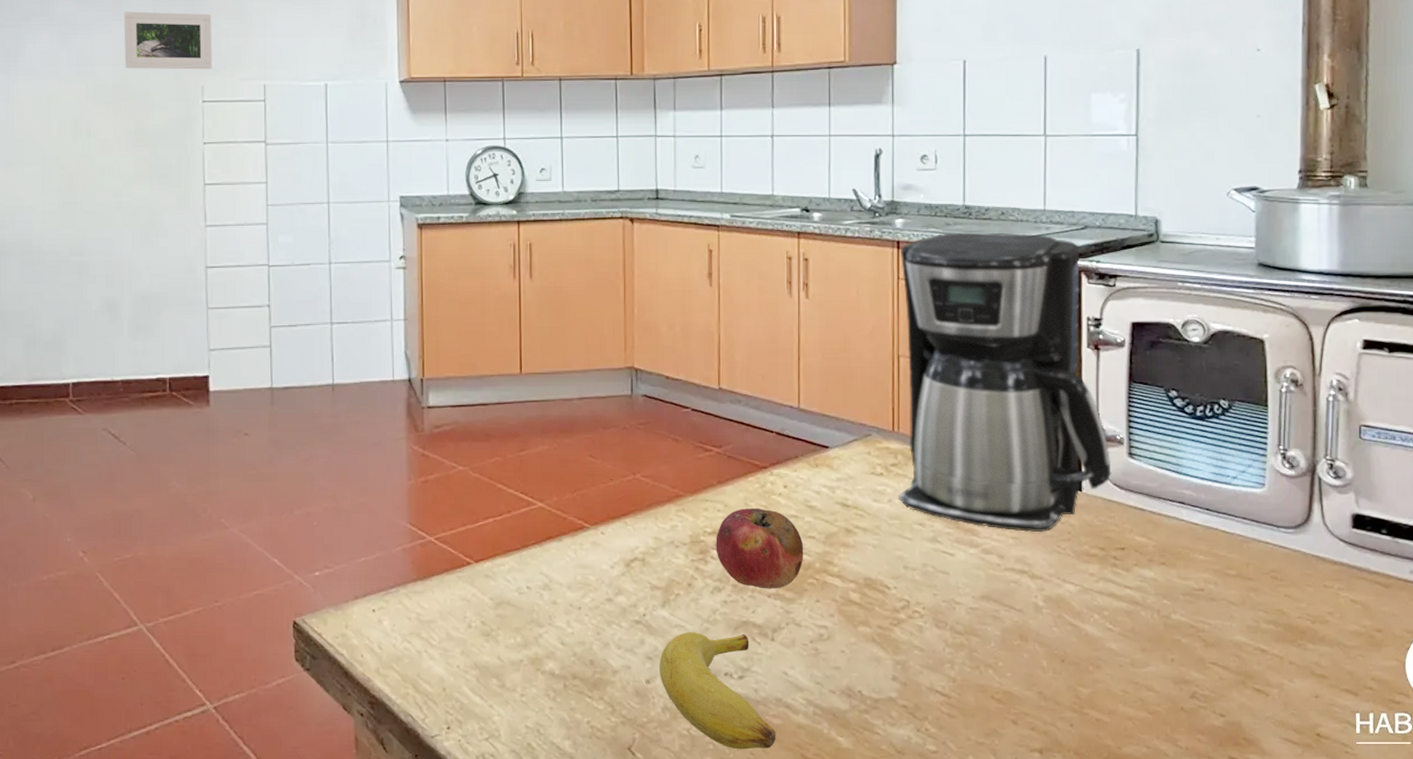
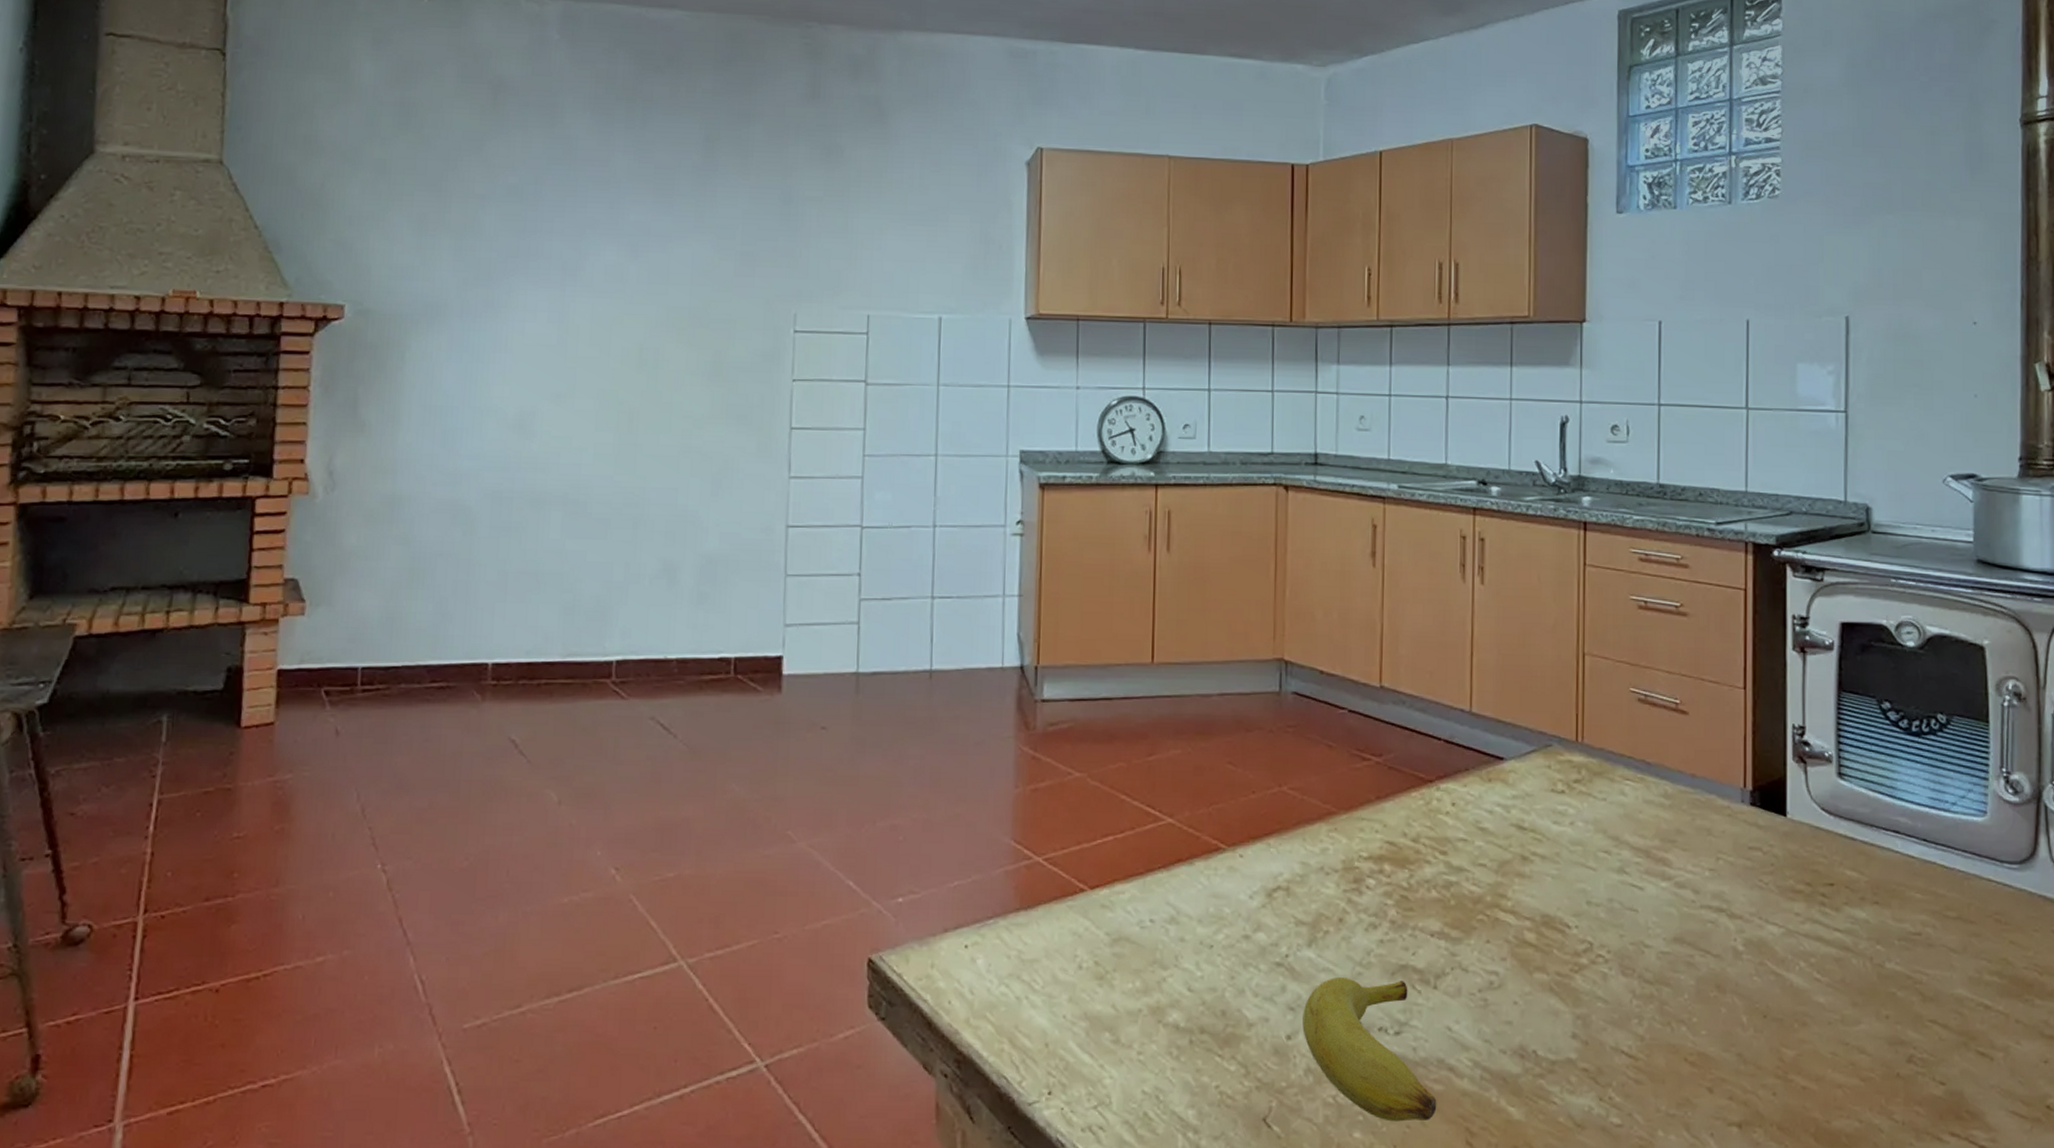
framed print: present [124,11,212,70] -> none [705,223,811,295]
fruit: present [716,508,804,589] -> none [1372,829,1473,926]
coffee maker: present [898,232,1112,533] -> none [1581,514,1819,864]

